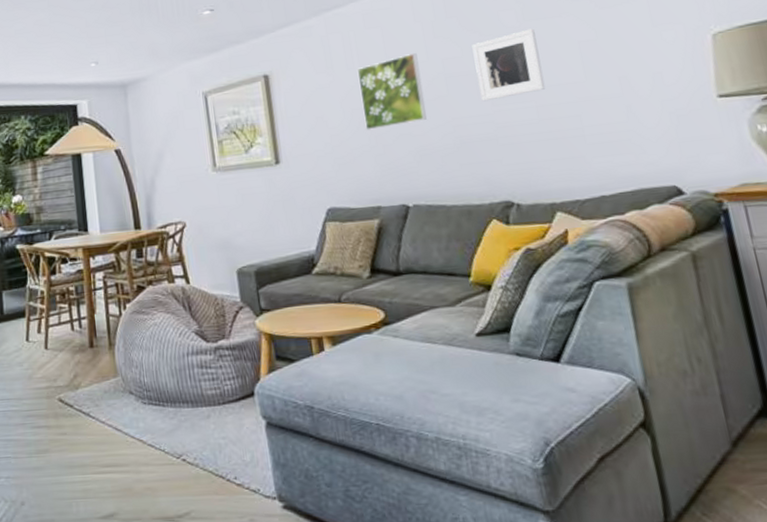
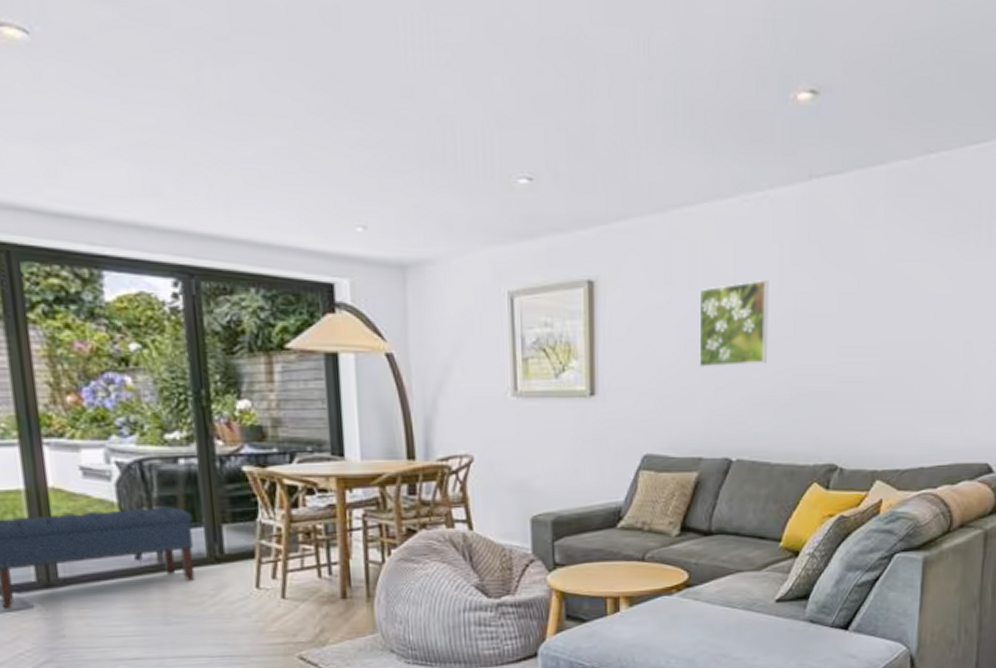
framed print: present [472,28,546,102] -> none [827,271,896,350]

